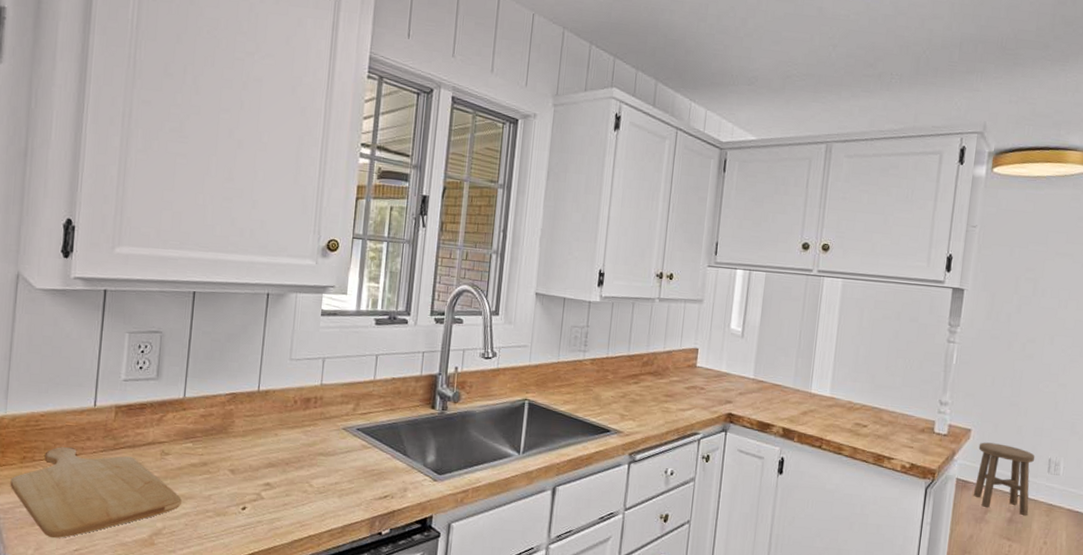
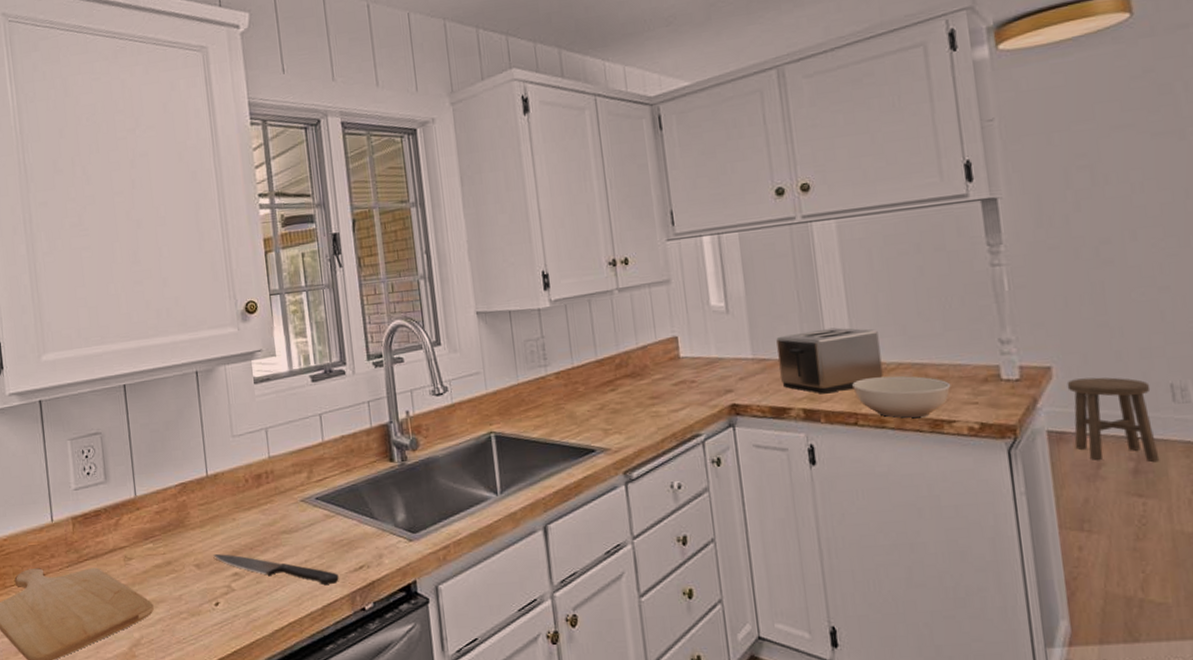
kitchen knife: none [249,463,364,507] -> present [213,554,339,585]
toaster: none [771,365,853,419] -> present [776,327,883,394]
bowl: none [823,412,897,452] -> present [851,376,951,419]

